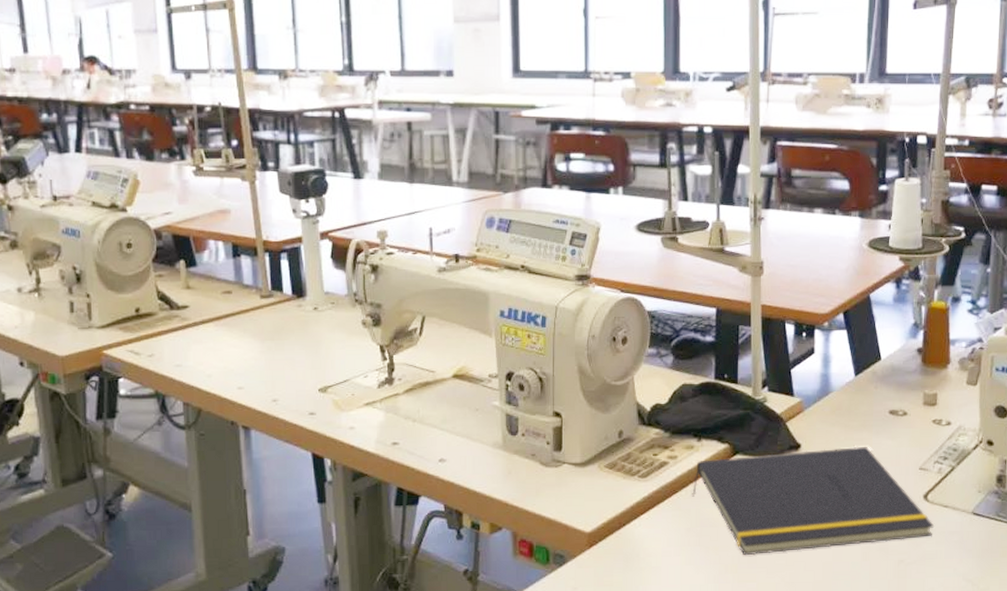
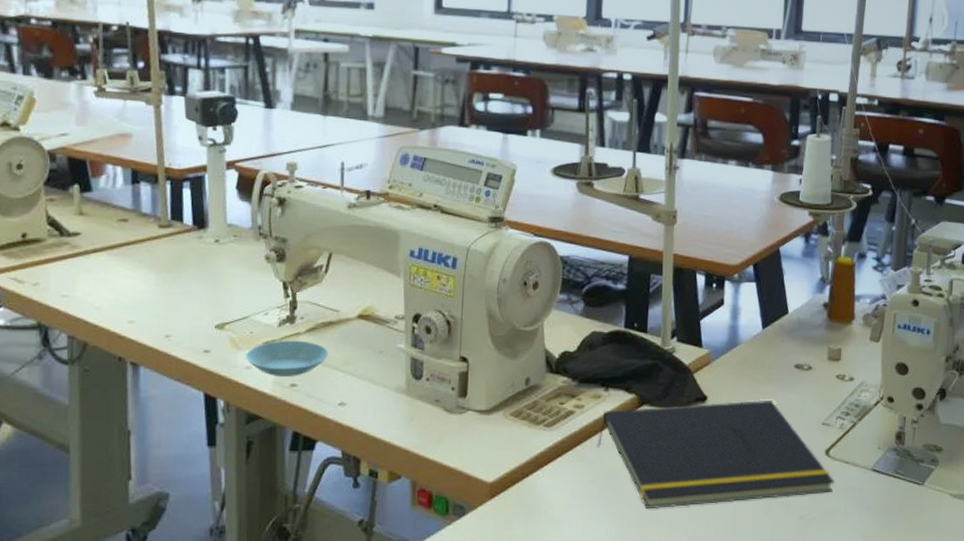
saucer: none [349,401,427,435] -> present [246,340,328,376]

